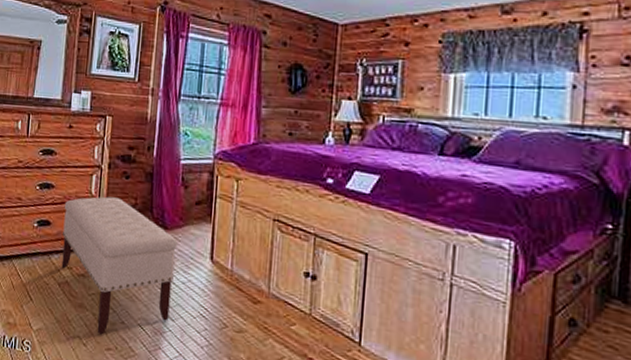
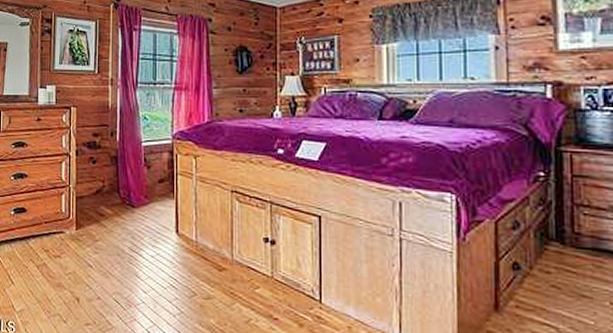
bench: present [61,196,178,335] -> none [37,181,145,311]

